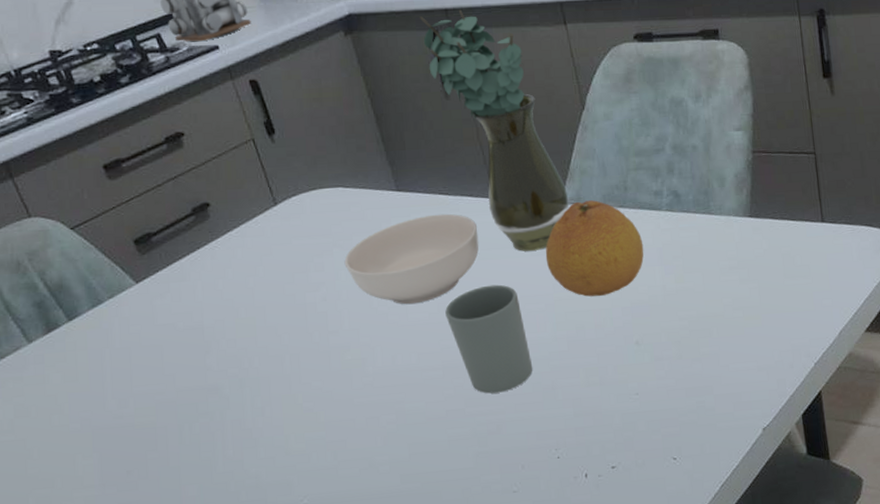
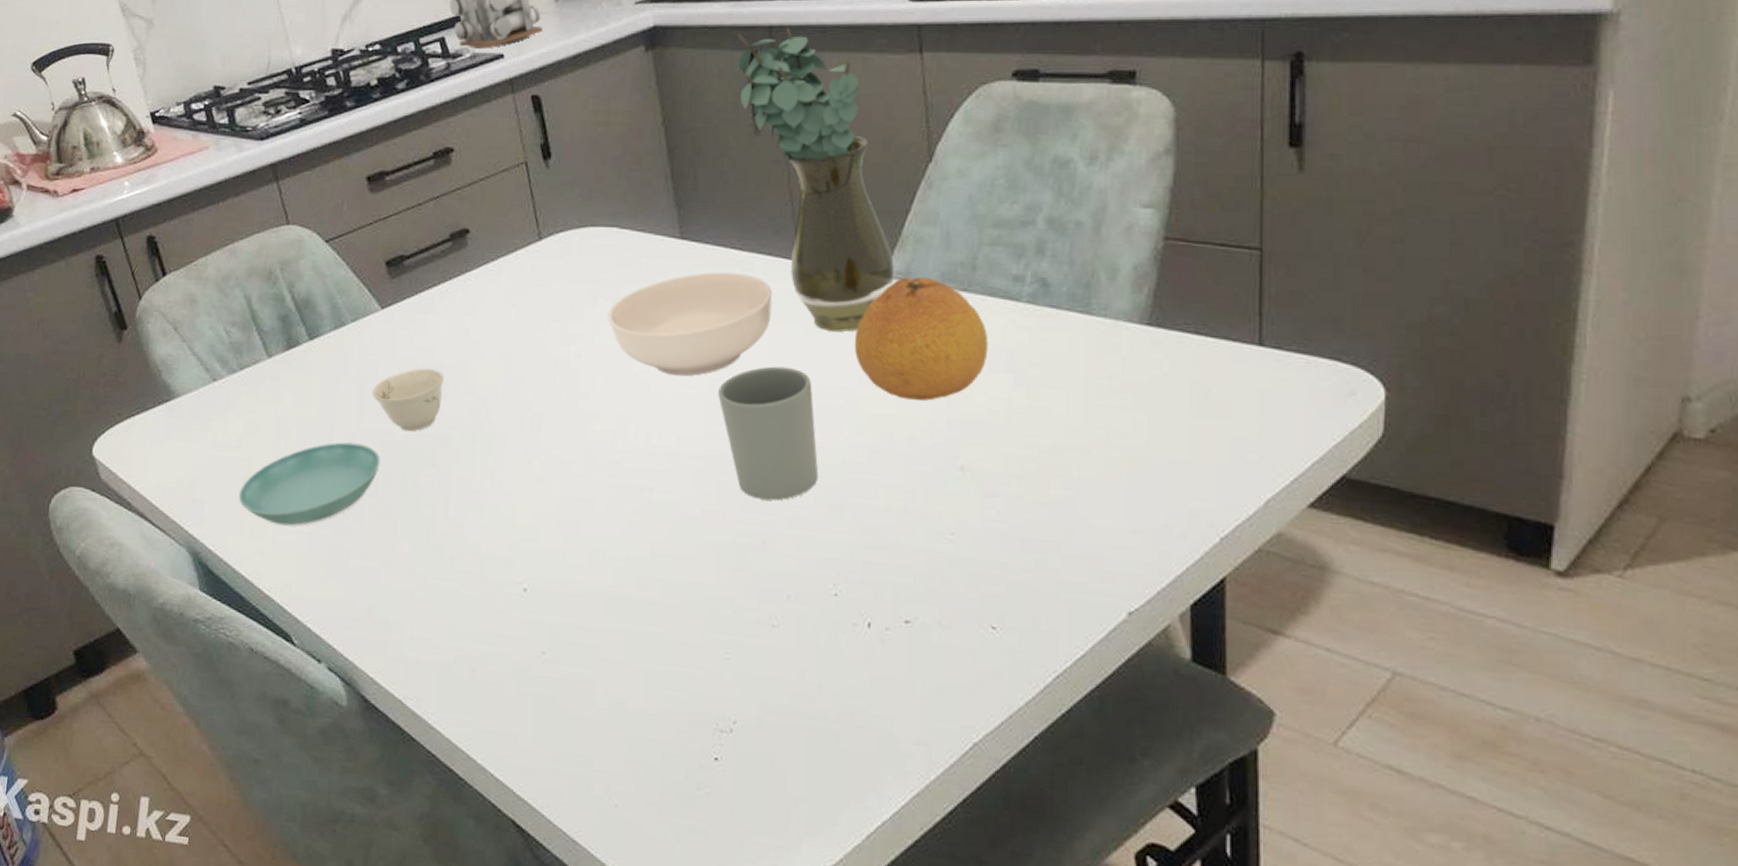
saucer: none [18,406,156,494] -> present [238,442,381,526]
teacup: none [138,330,206,389] -> present [371,368,445,432]

